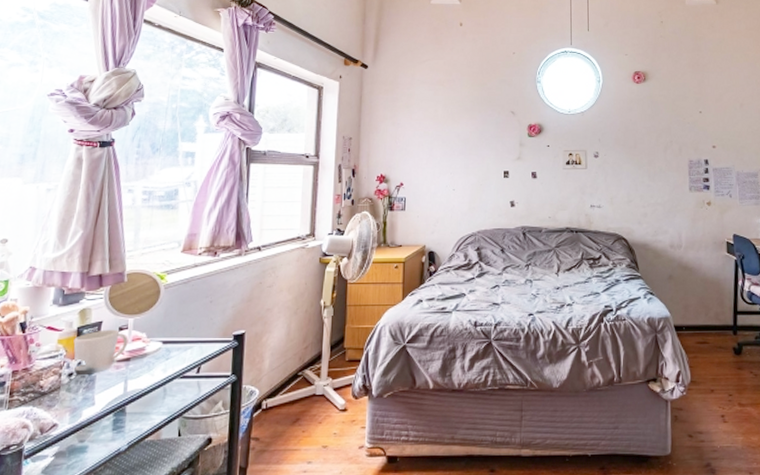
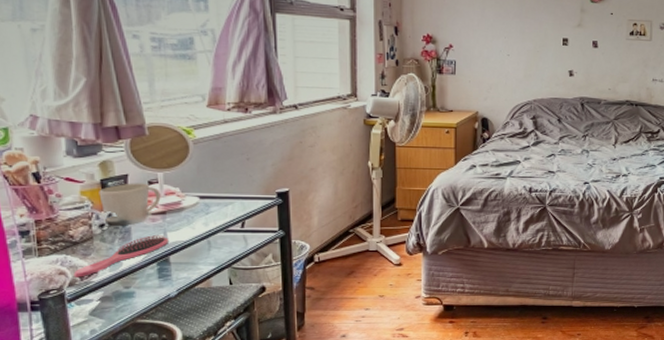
hairbrush: none [35,383,128,431] -> present [73,235,168,277]

